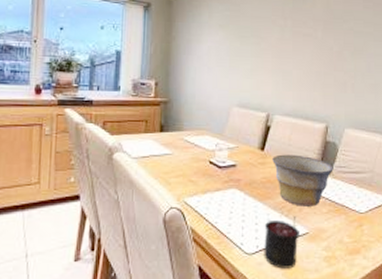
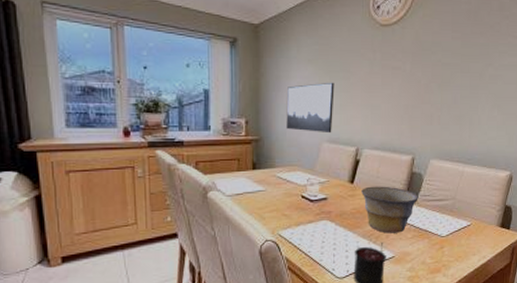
wall art: none [196,47,245,98] -> present [286,82,334,134]

